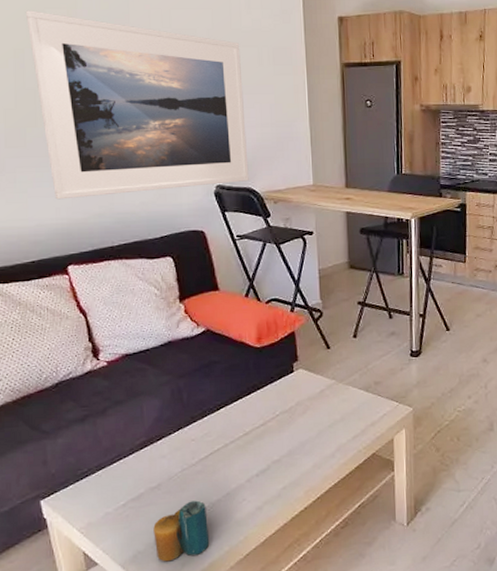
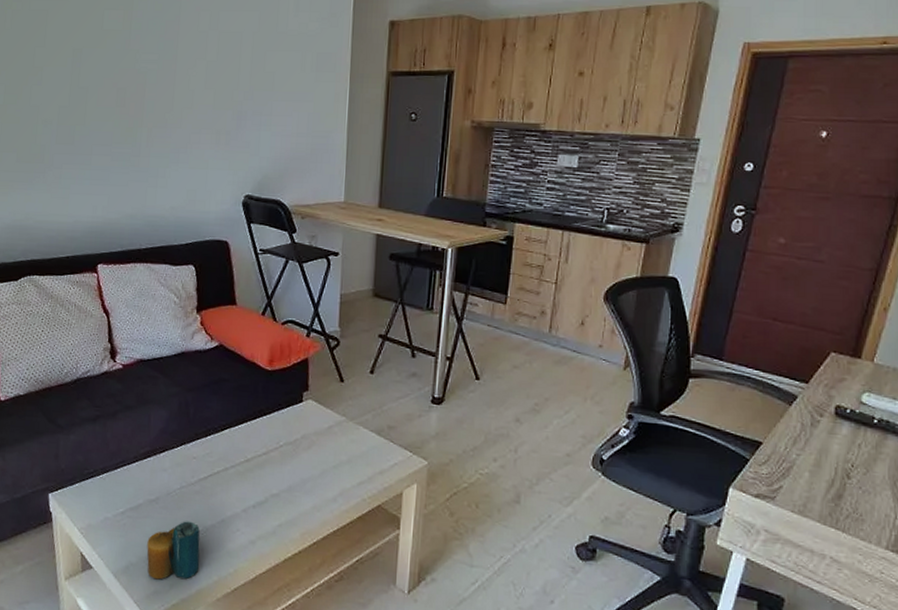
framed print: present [25,10,249,200] -> none [87,11,284,198]

